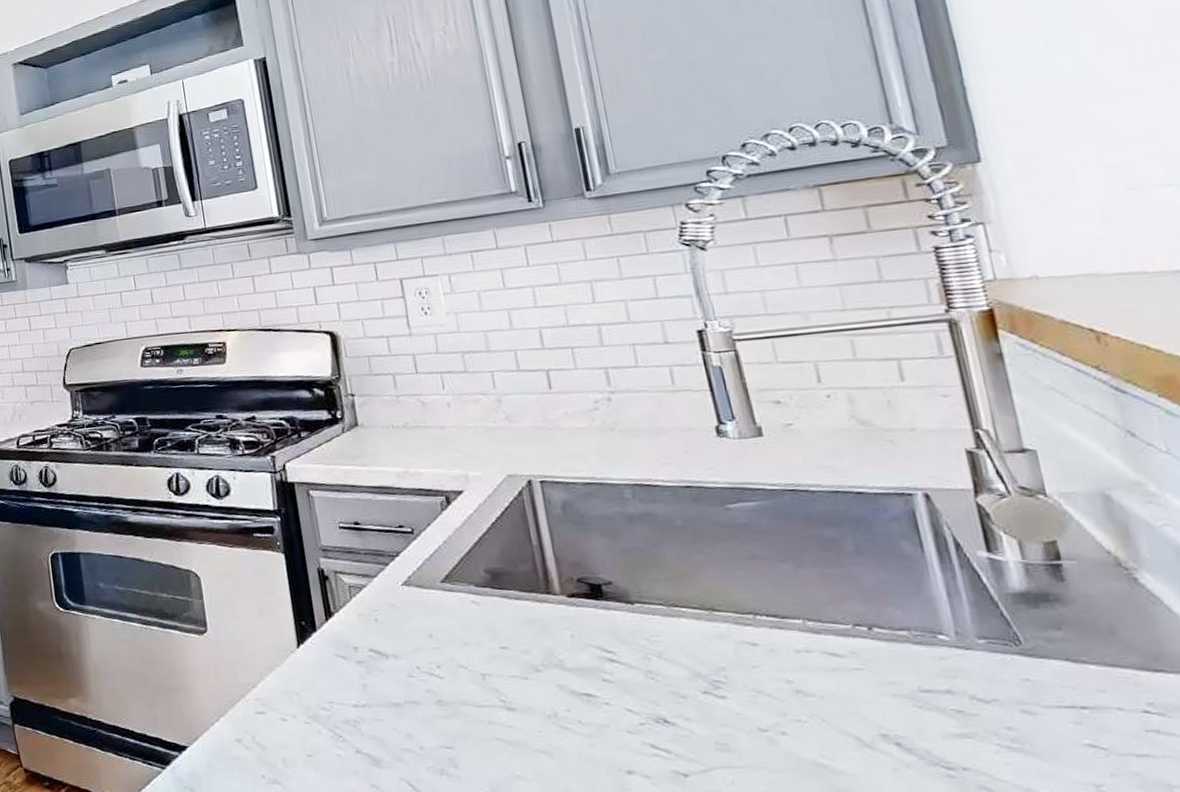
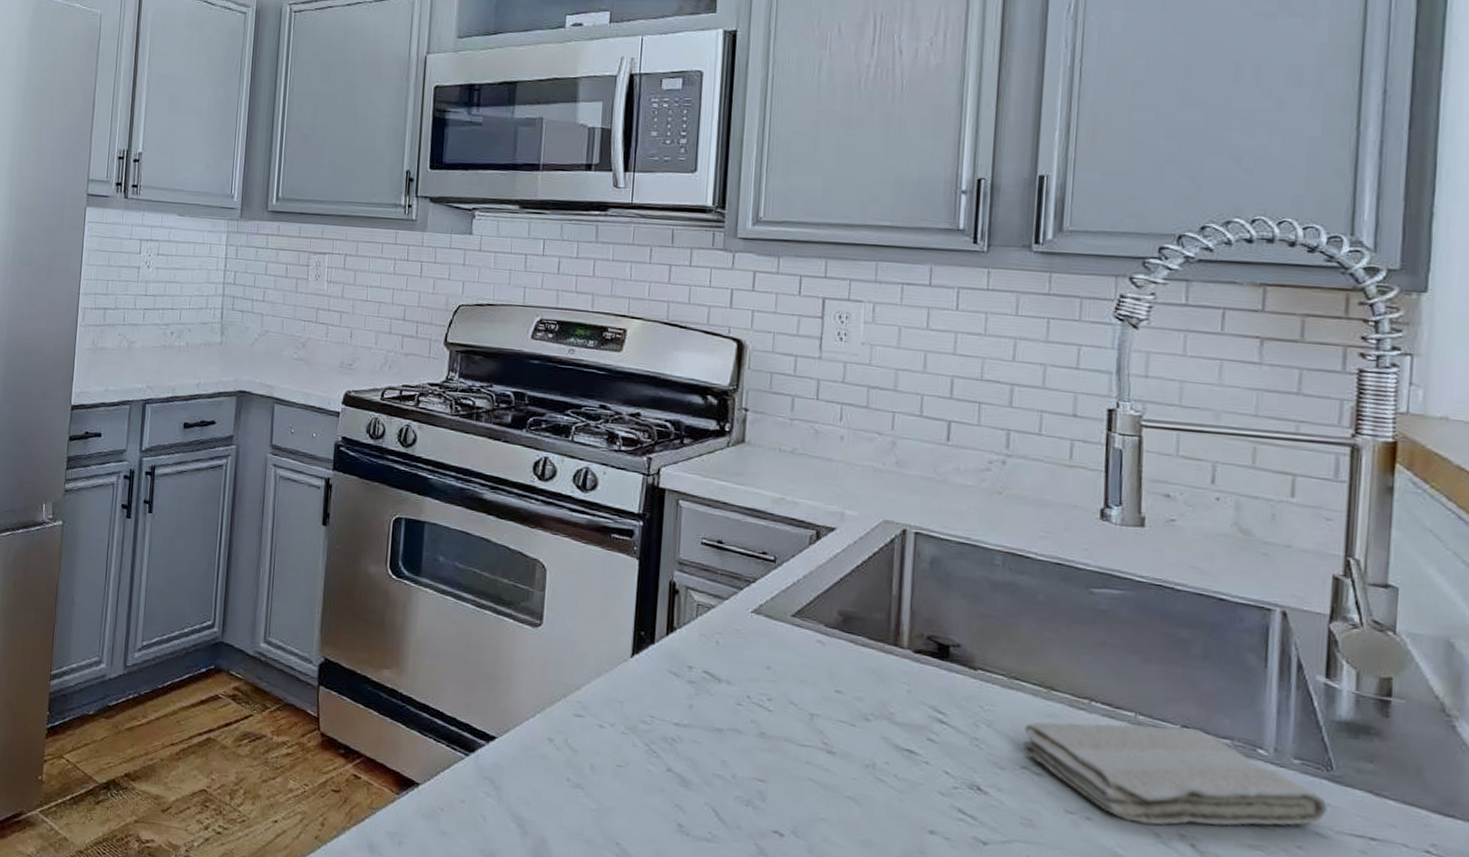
washcloth: none [695,625,1028,730] -> present [1021,721,1327,826]

